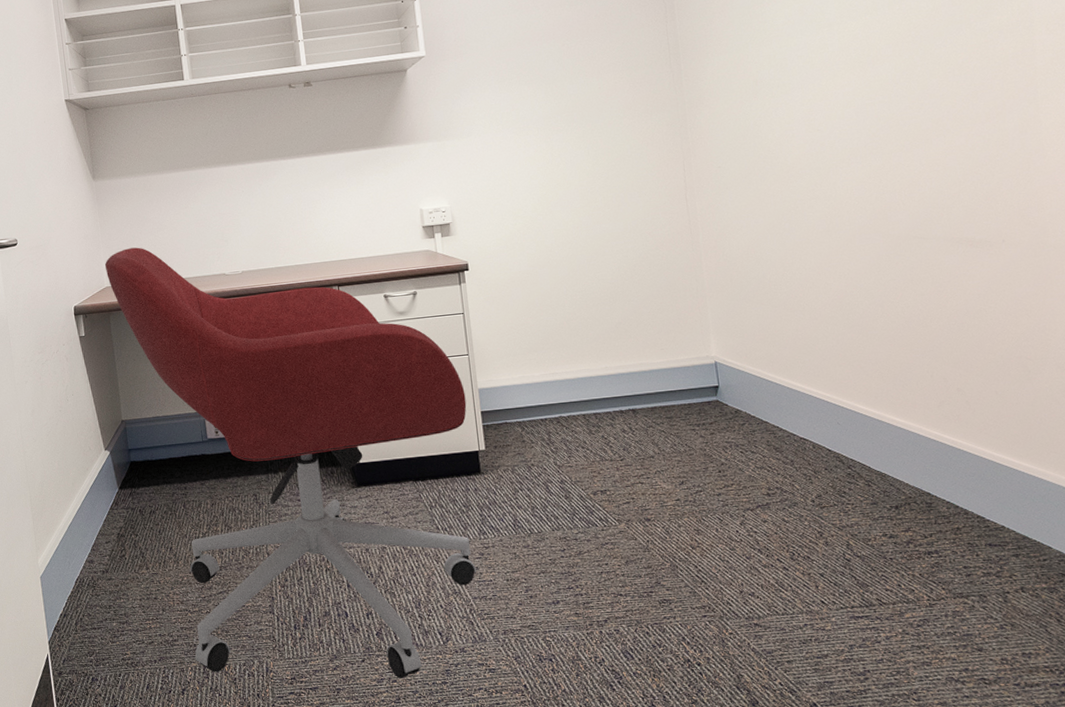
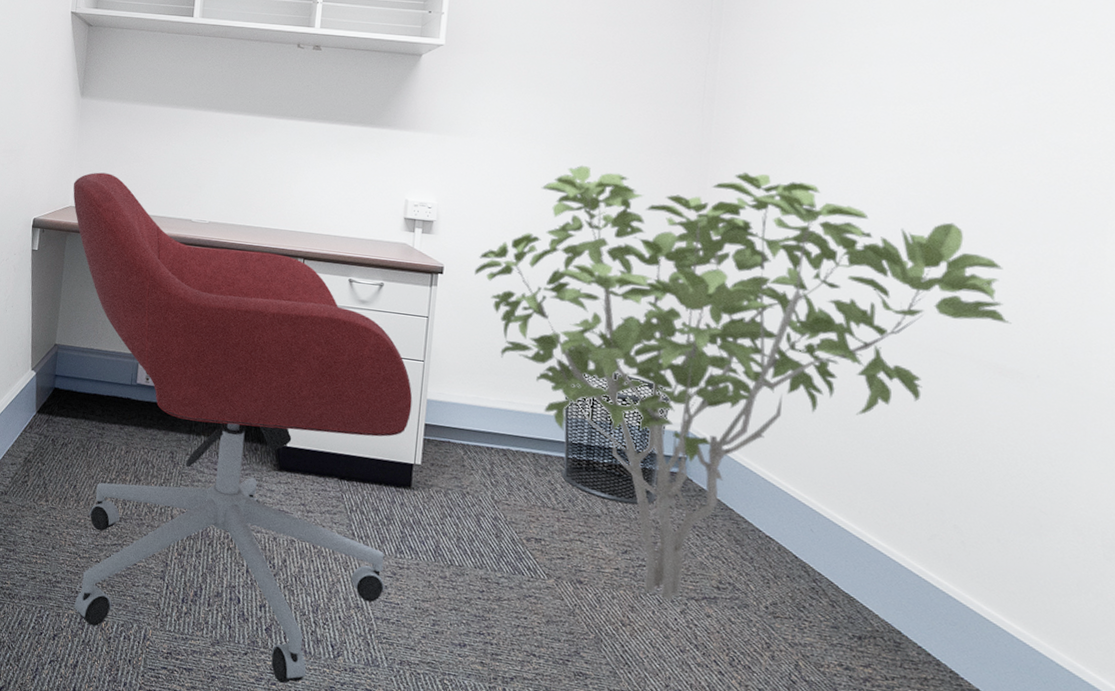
shrub: none [497,112,973,516] -> present [475,165,1012,601]
waste bin: none [600,324,699,441] -> present [561,372,669,505]

